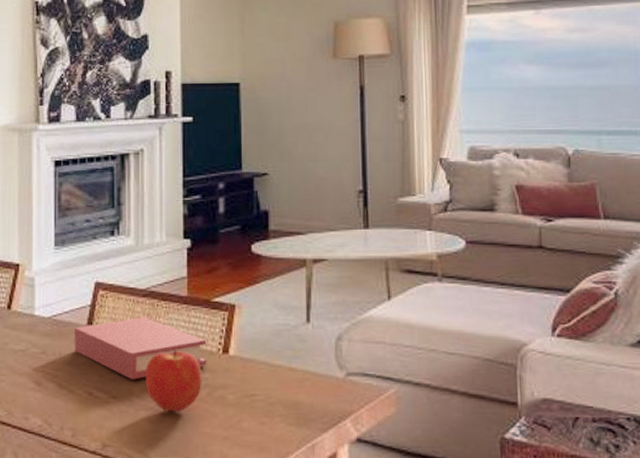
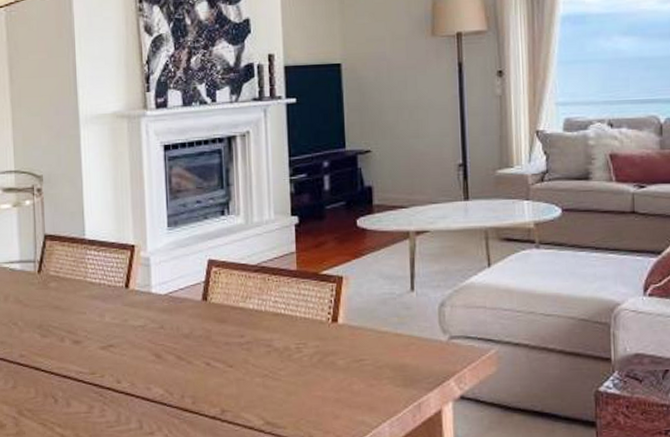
book: present [74,317,207,380] -> none [190,291,318,350]
apple: present [145,350,202,412] -> none [259,321,314,378]

